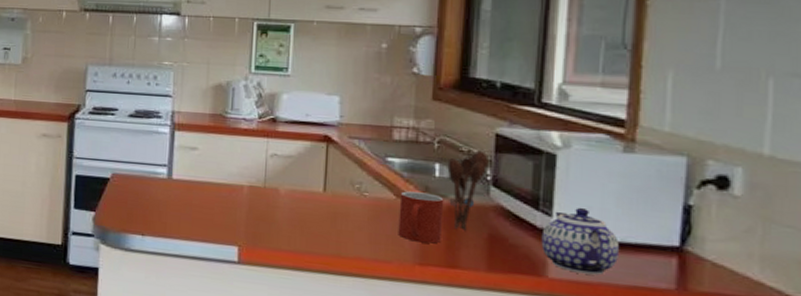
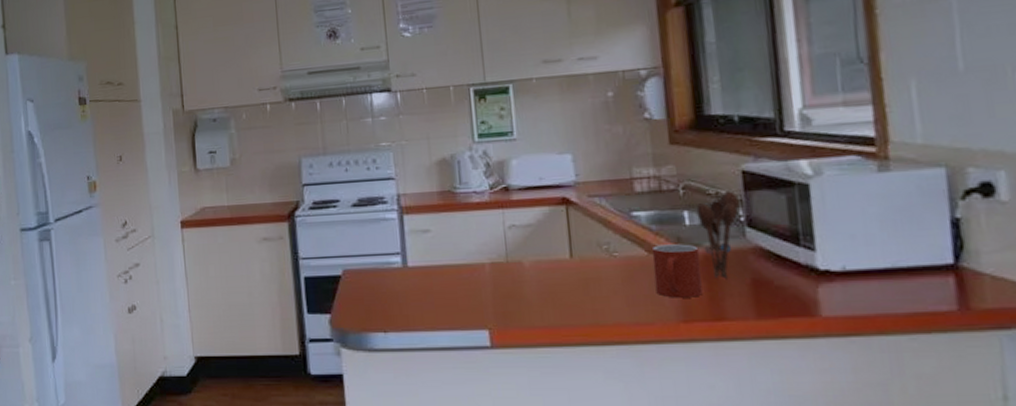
teapot: present [541,207,620,275] -> none [807,236,893,307]

